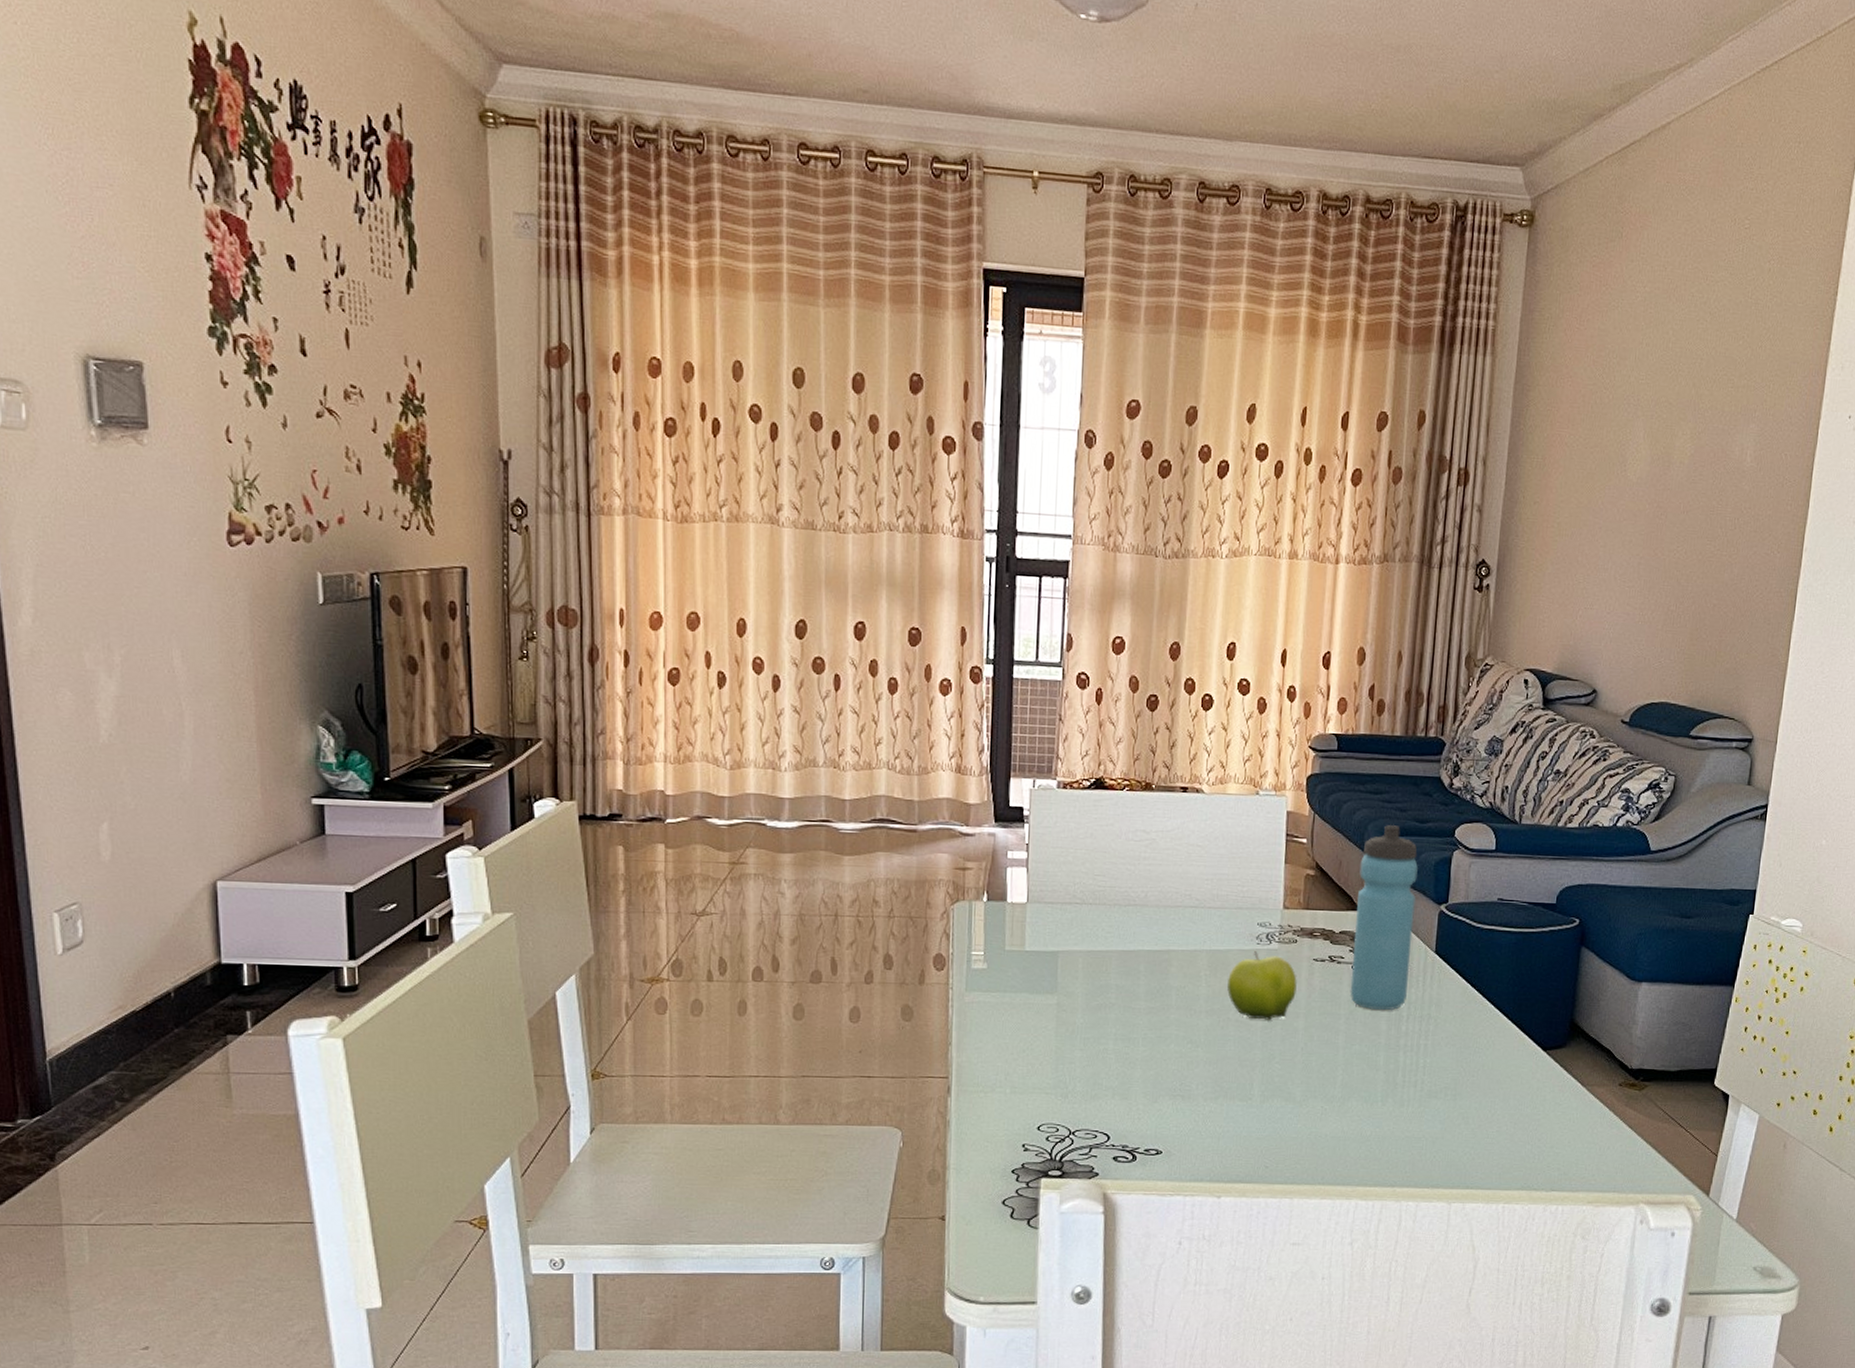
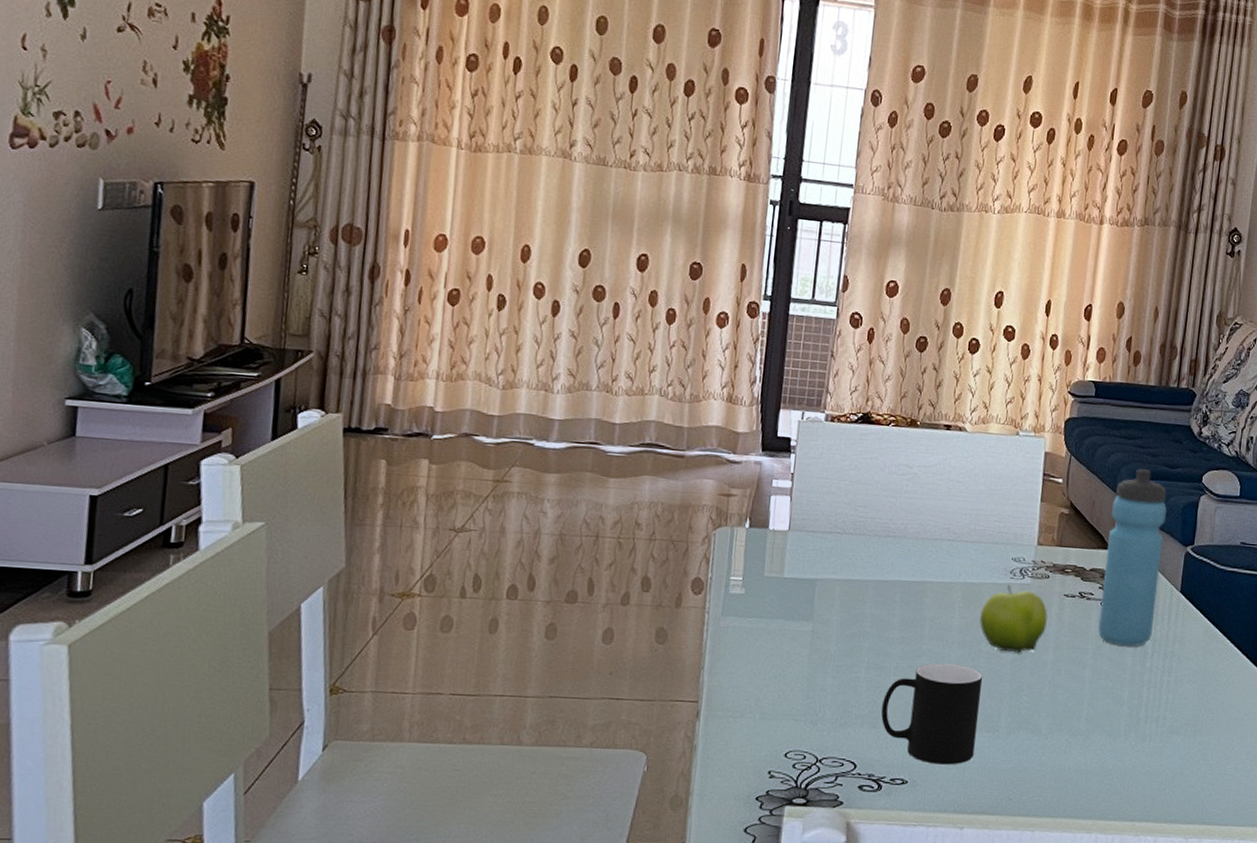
cup: none [1131,1032,1234,1135] -> present [881,663,983,765]

